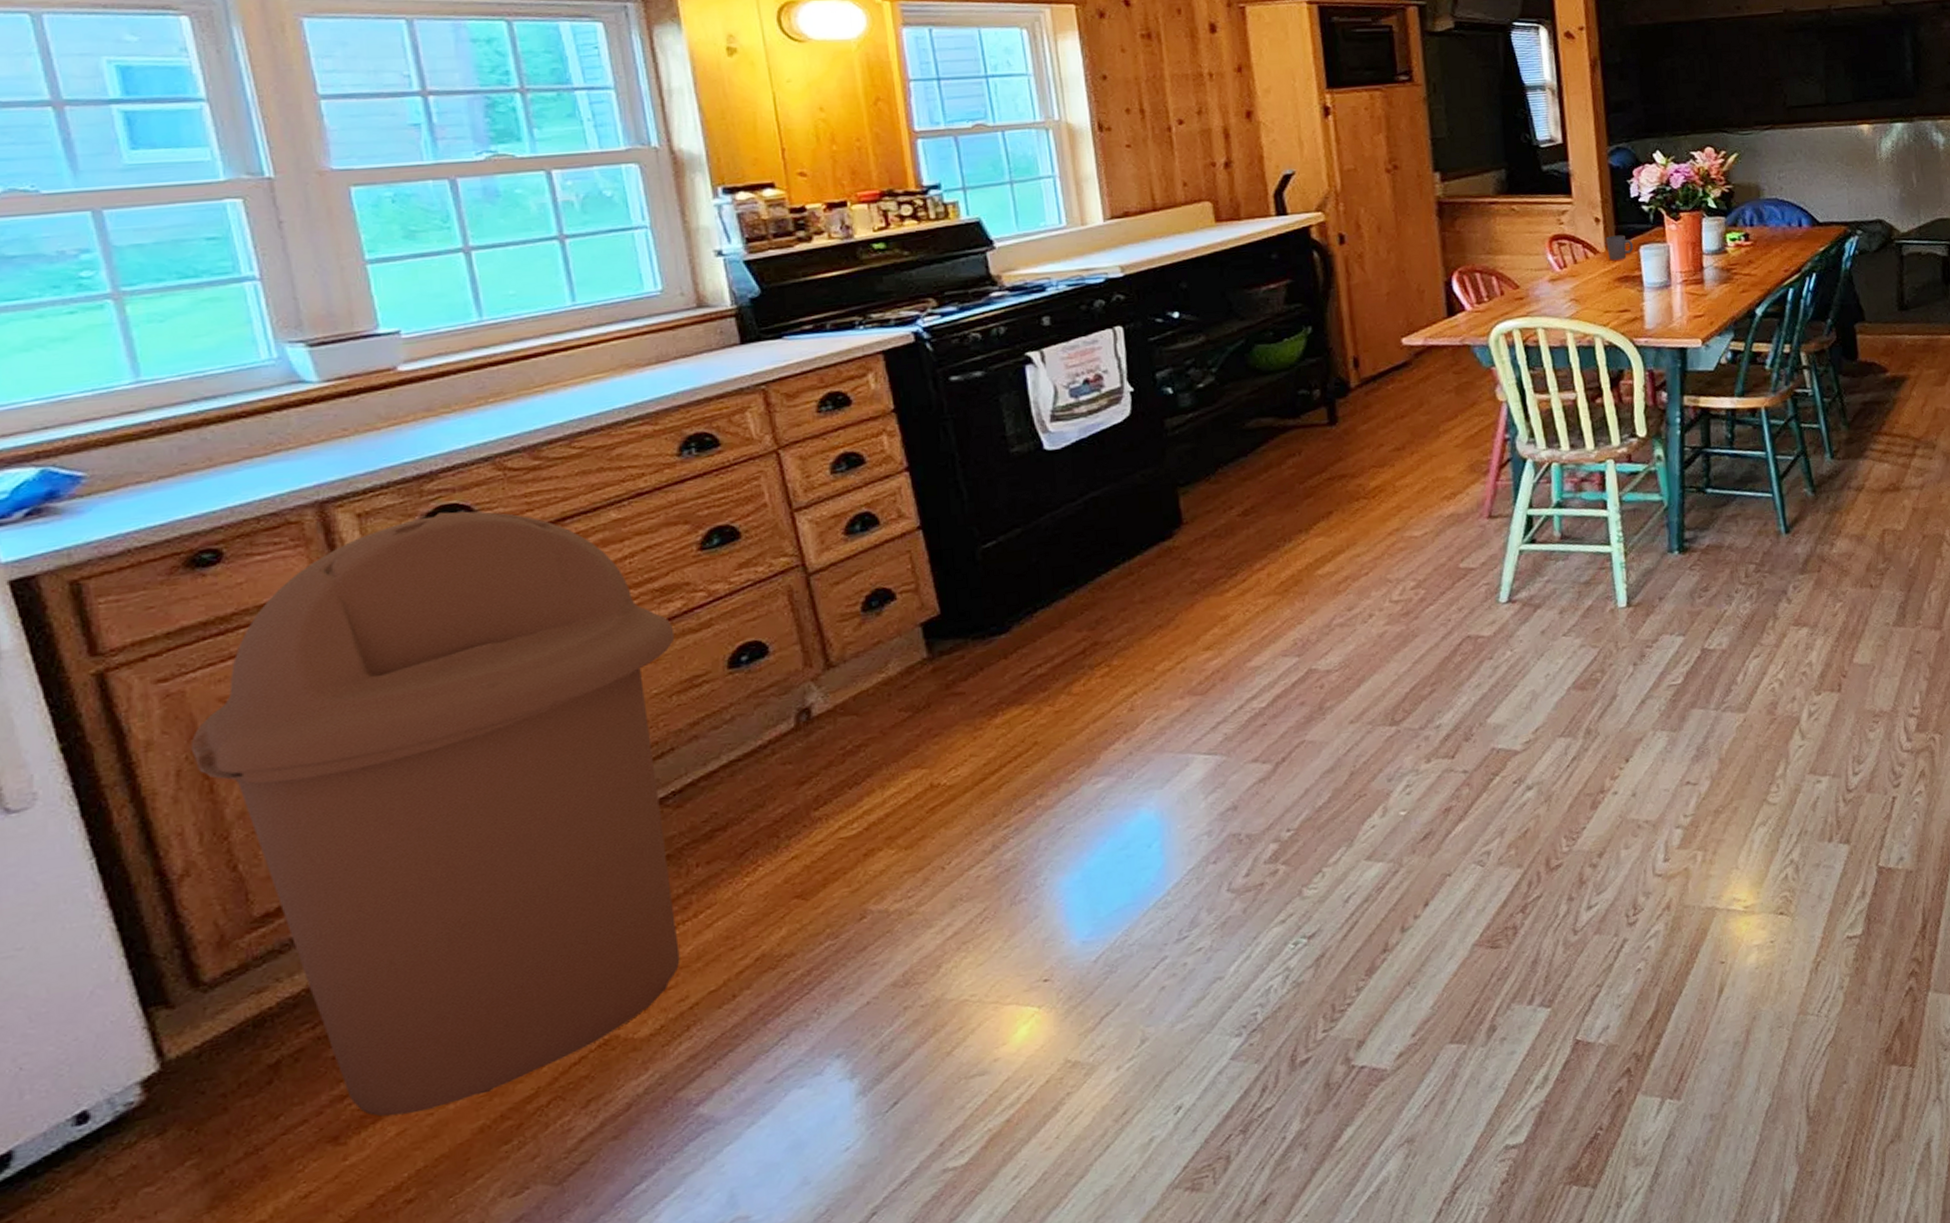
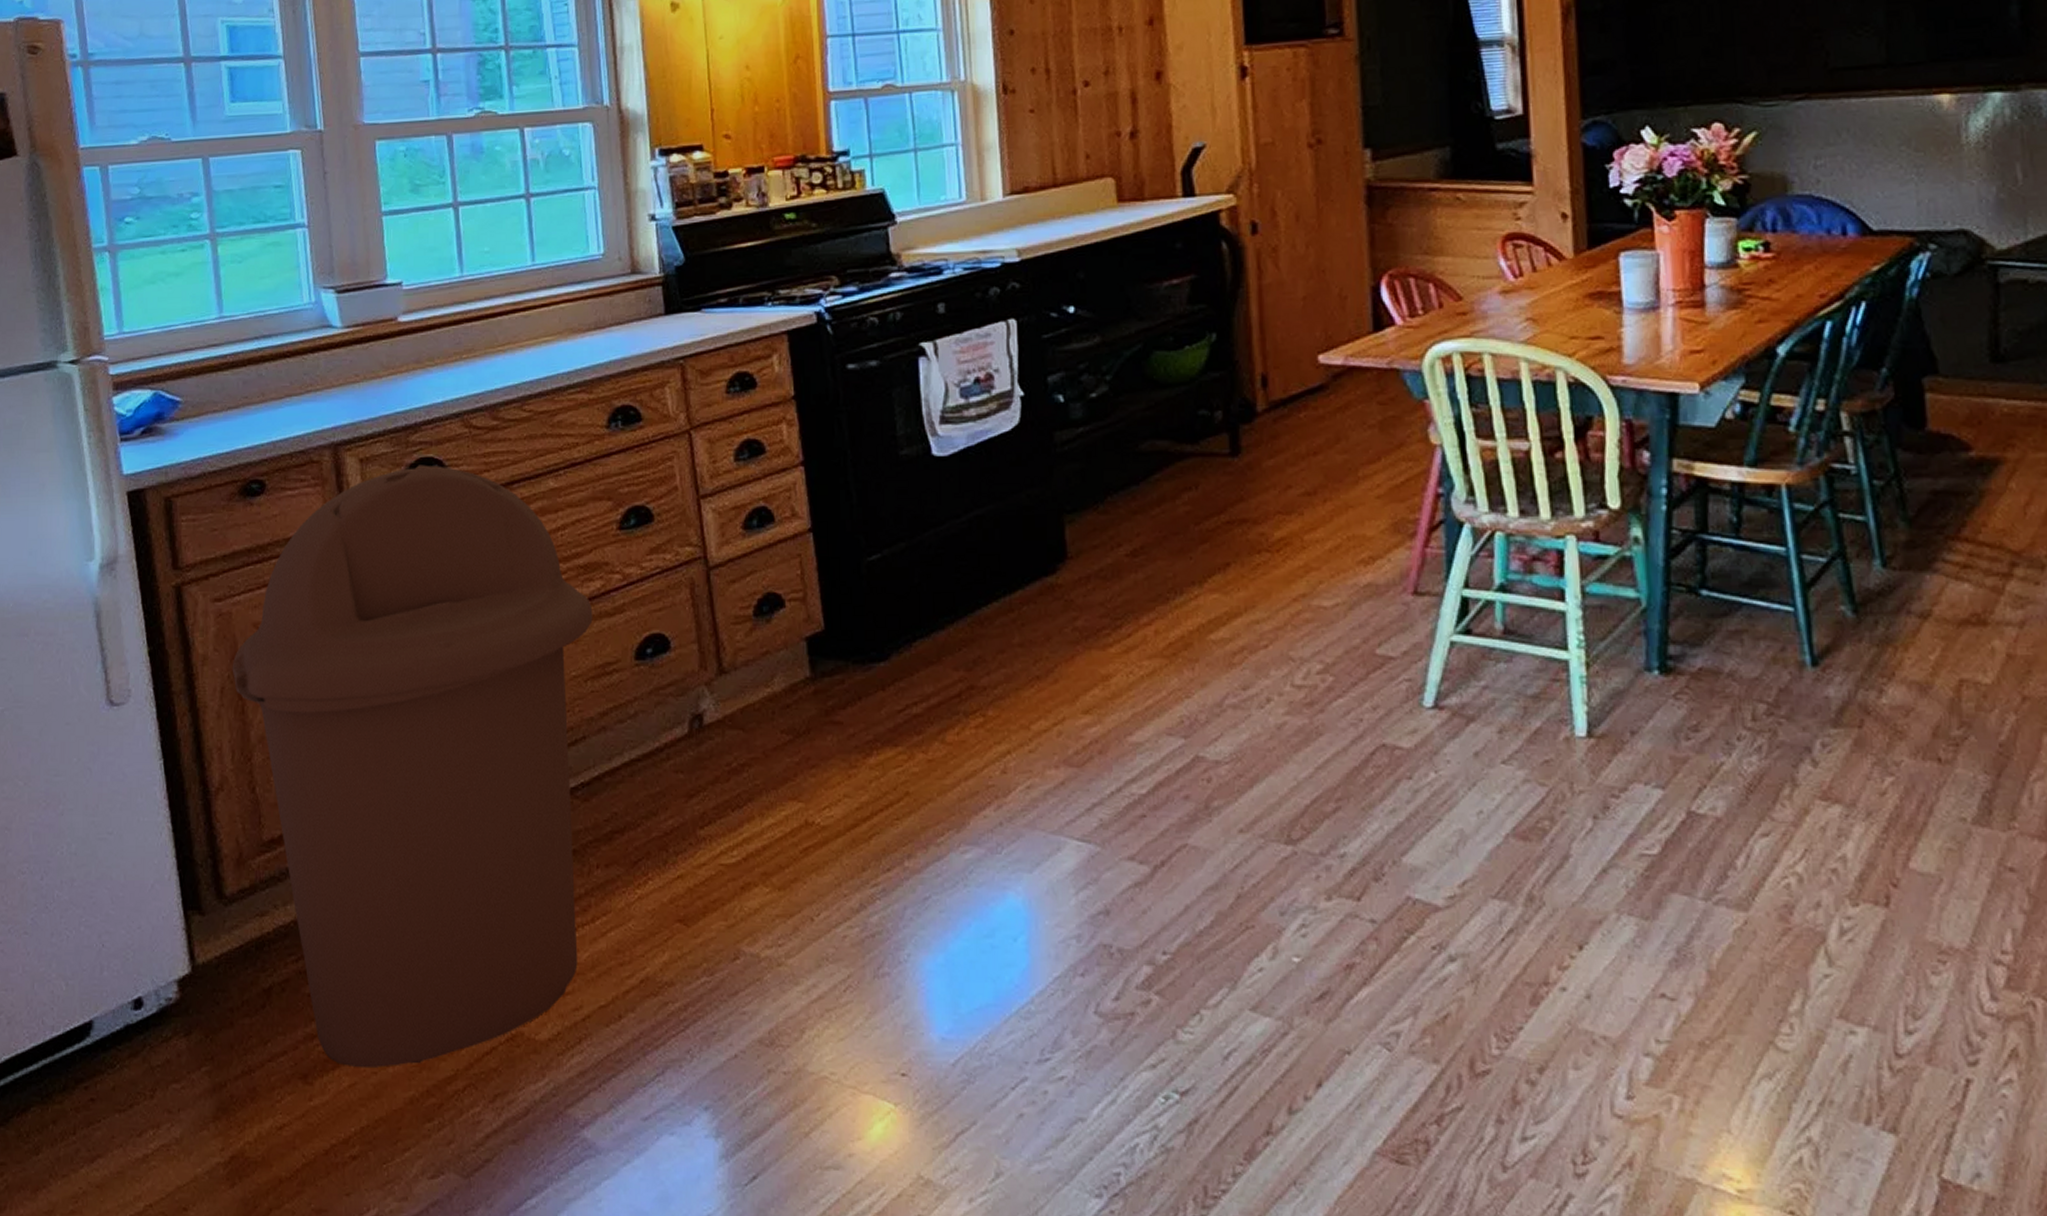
mug: present [1605,235,1633,261] -> none [1574,237,1611,271]

